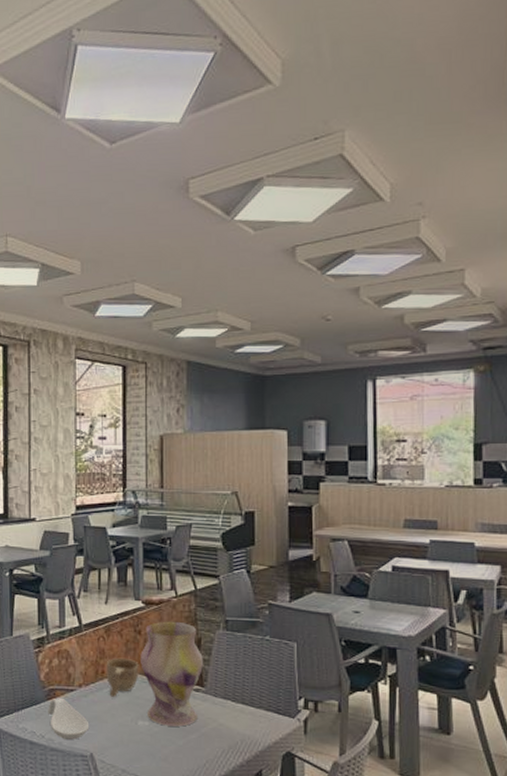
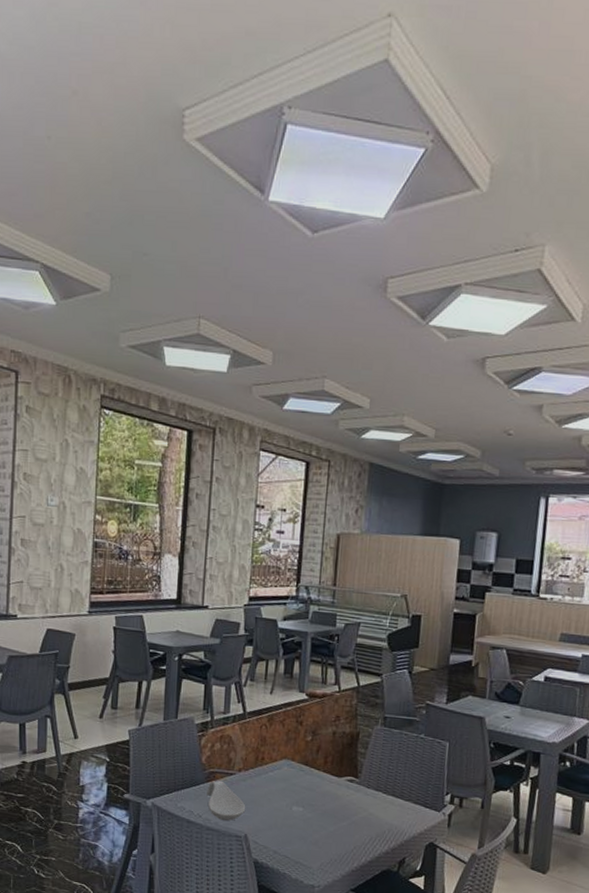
cup: present [106,657,139,697] -> none [265,746,298,783]
vase: present [140,621,203,727] -> none [299,714,360,814]

